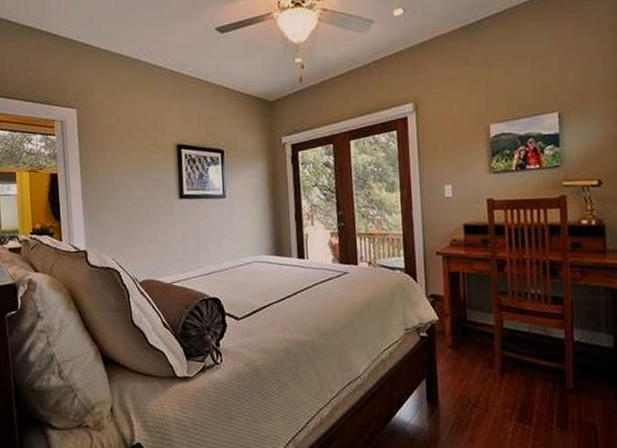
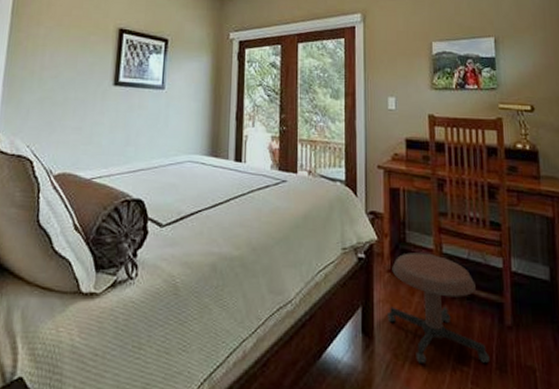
stool: none [450,329,551,424] -> present [387,253,490,363]

